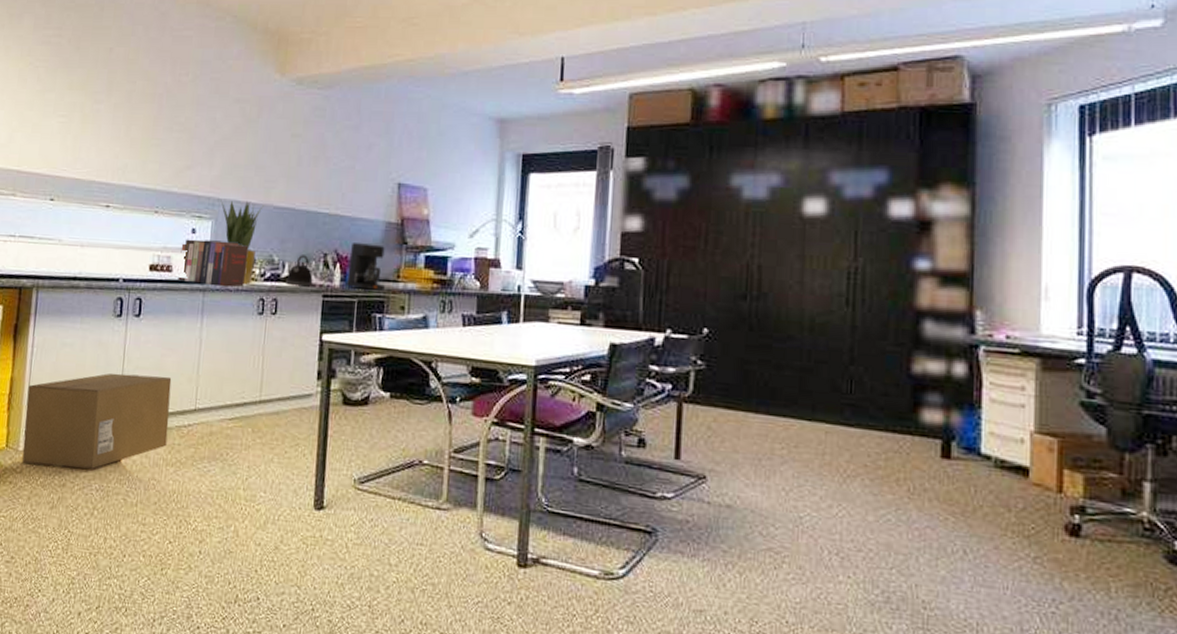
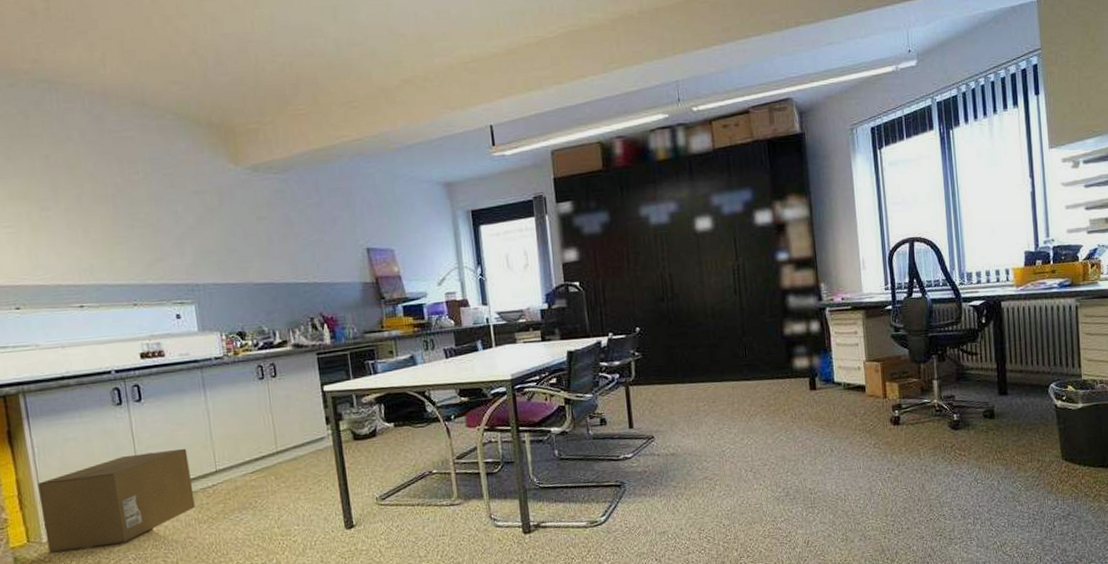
books: present [178,239,249,288] -> none [168,321,240,363]
planter: present [220,200,264,285] -> none [199,282,247,357]
kettle: present [286,255,313,287] -> none [279,322,306,350]
coffee maker: present [345,243,385,291] -> none [334,303,372,344]

